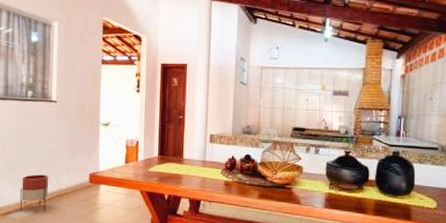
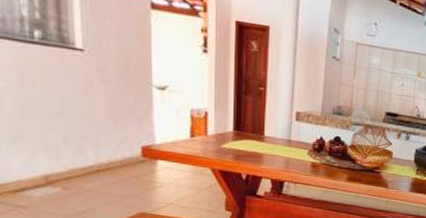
planter: present [20,174,49,211] -> none [37,143,82,188]

